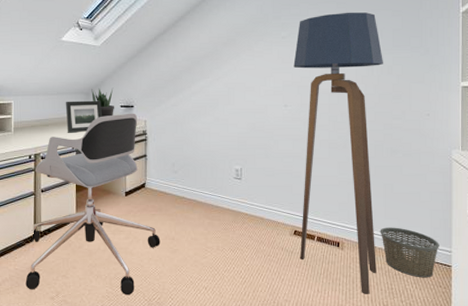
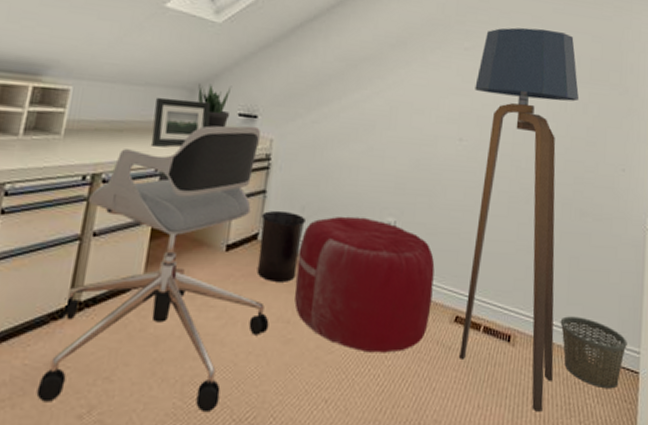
waste bin: none [146,167,176,214] -> present [257,210,305,282]
bean bag chair: none [174,167,275,257] -> present [294,216,435,353]

